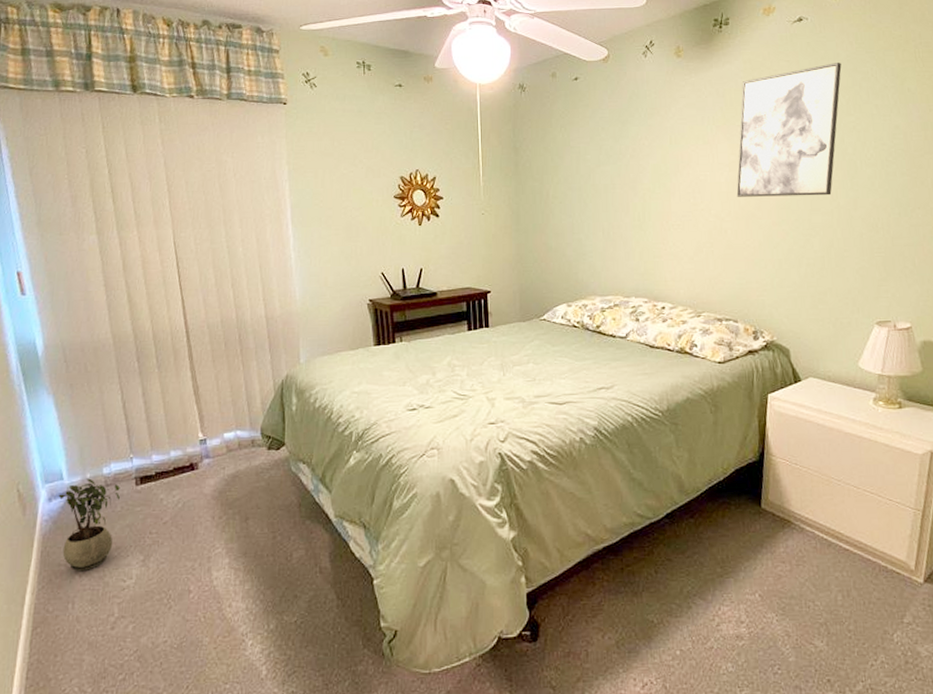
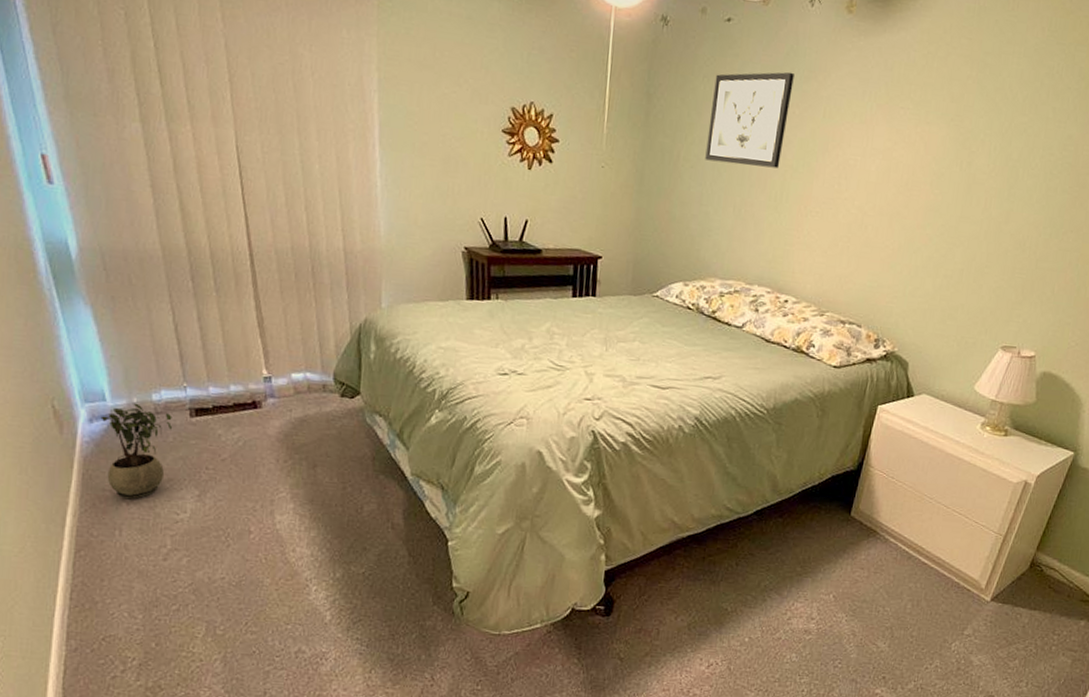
wall art: none [571,112,640,195] -> present [705,72,794,169]
wall art: present [736,63,842,197] -> none [885,49,1027,204]

